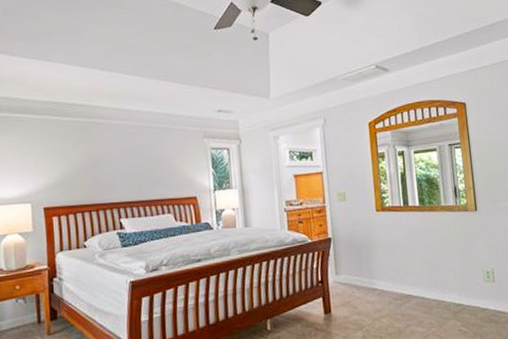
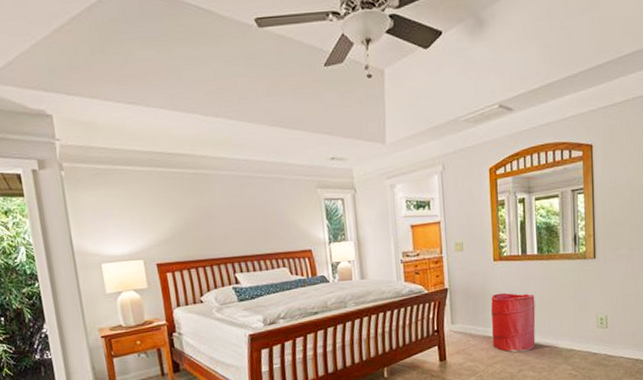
laundry hamper: none [375,243,422,306] -> present [490,292,536,352]

